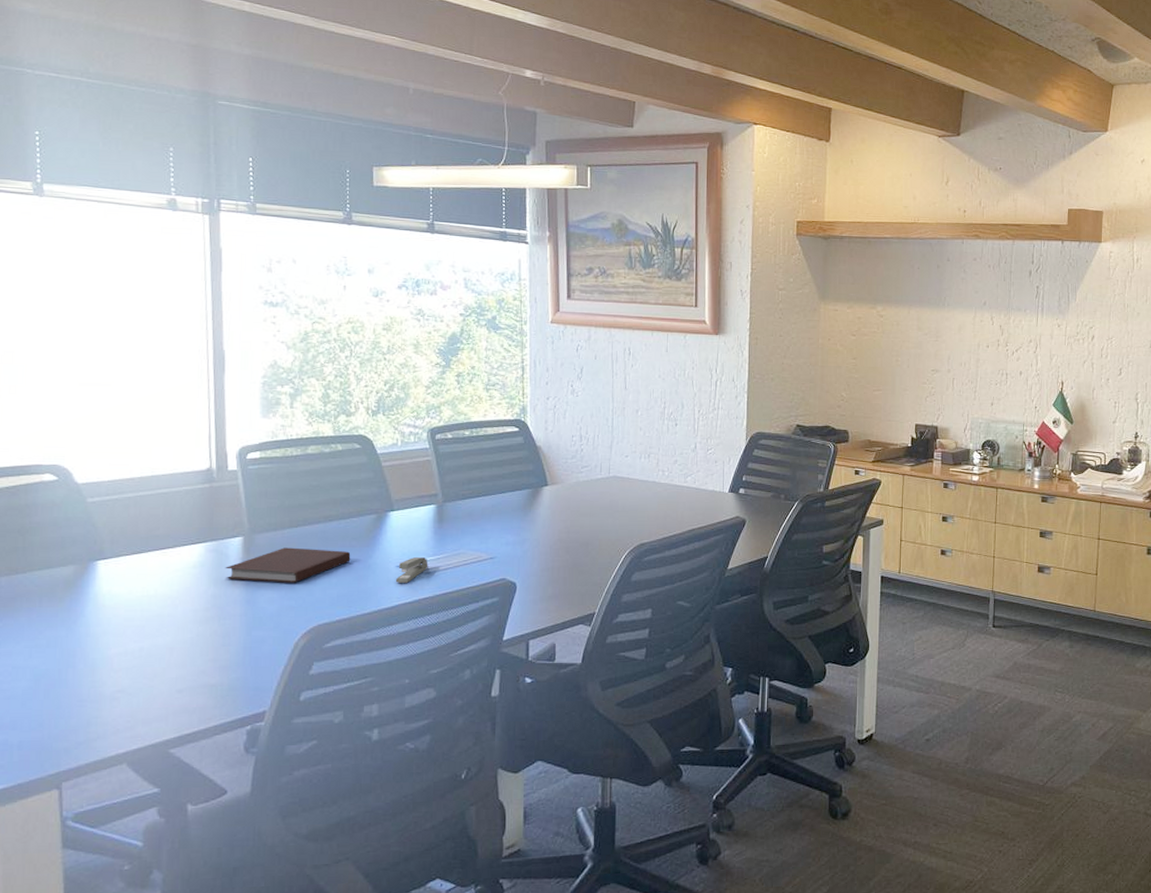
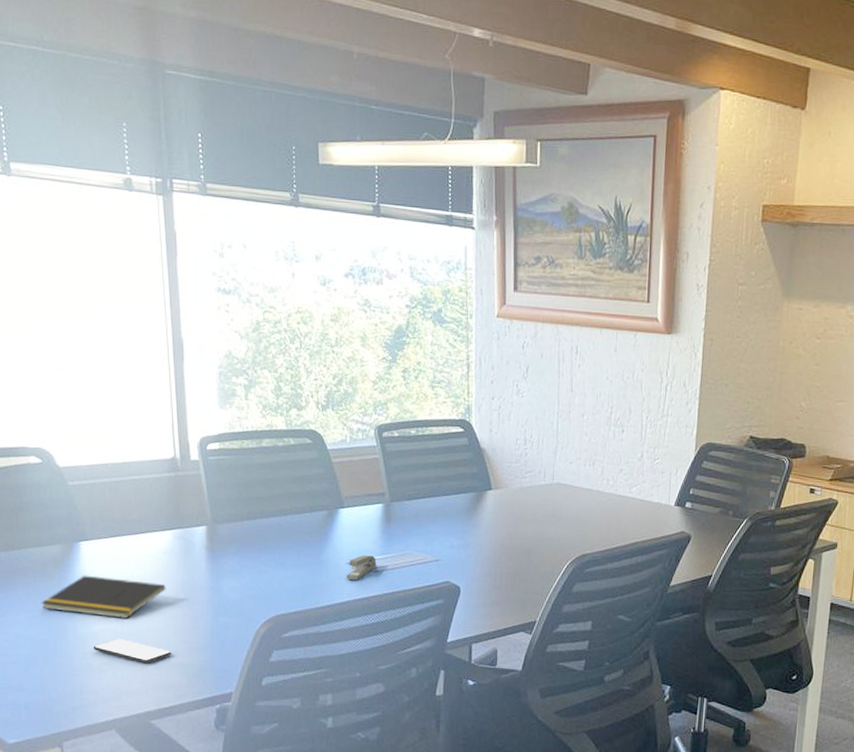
notepad: none [45,596,195,641] -> present [40,575,166,619]
smartphone: none [105,662,197,687] -> present [93,639,171,664]
notebook: present [225,547,351,583] -> none [192,538,305,574]

